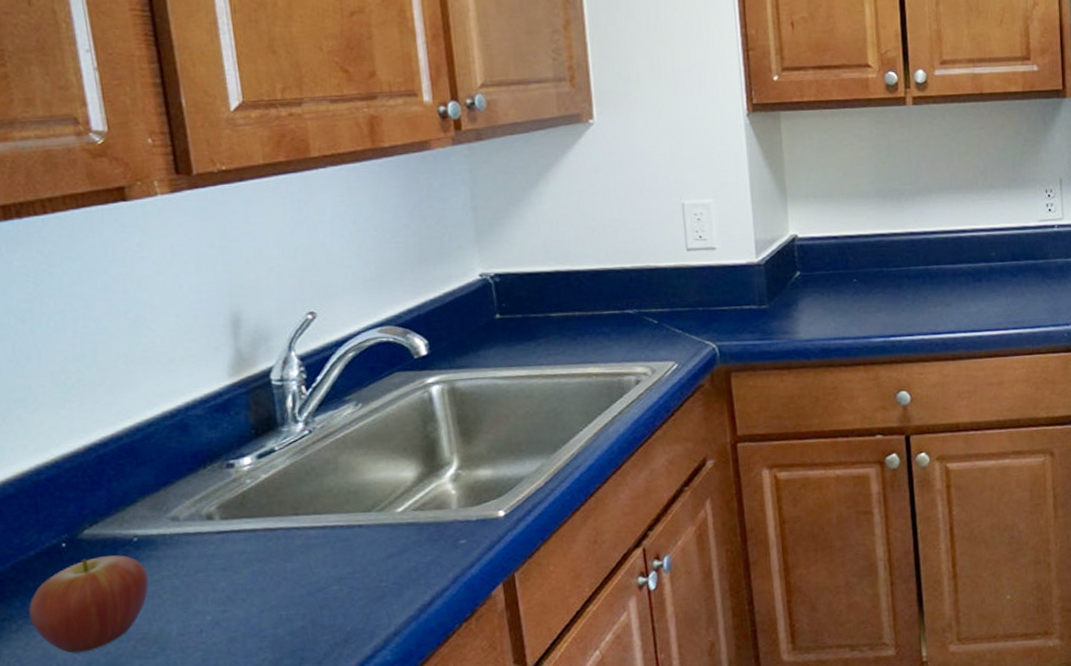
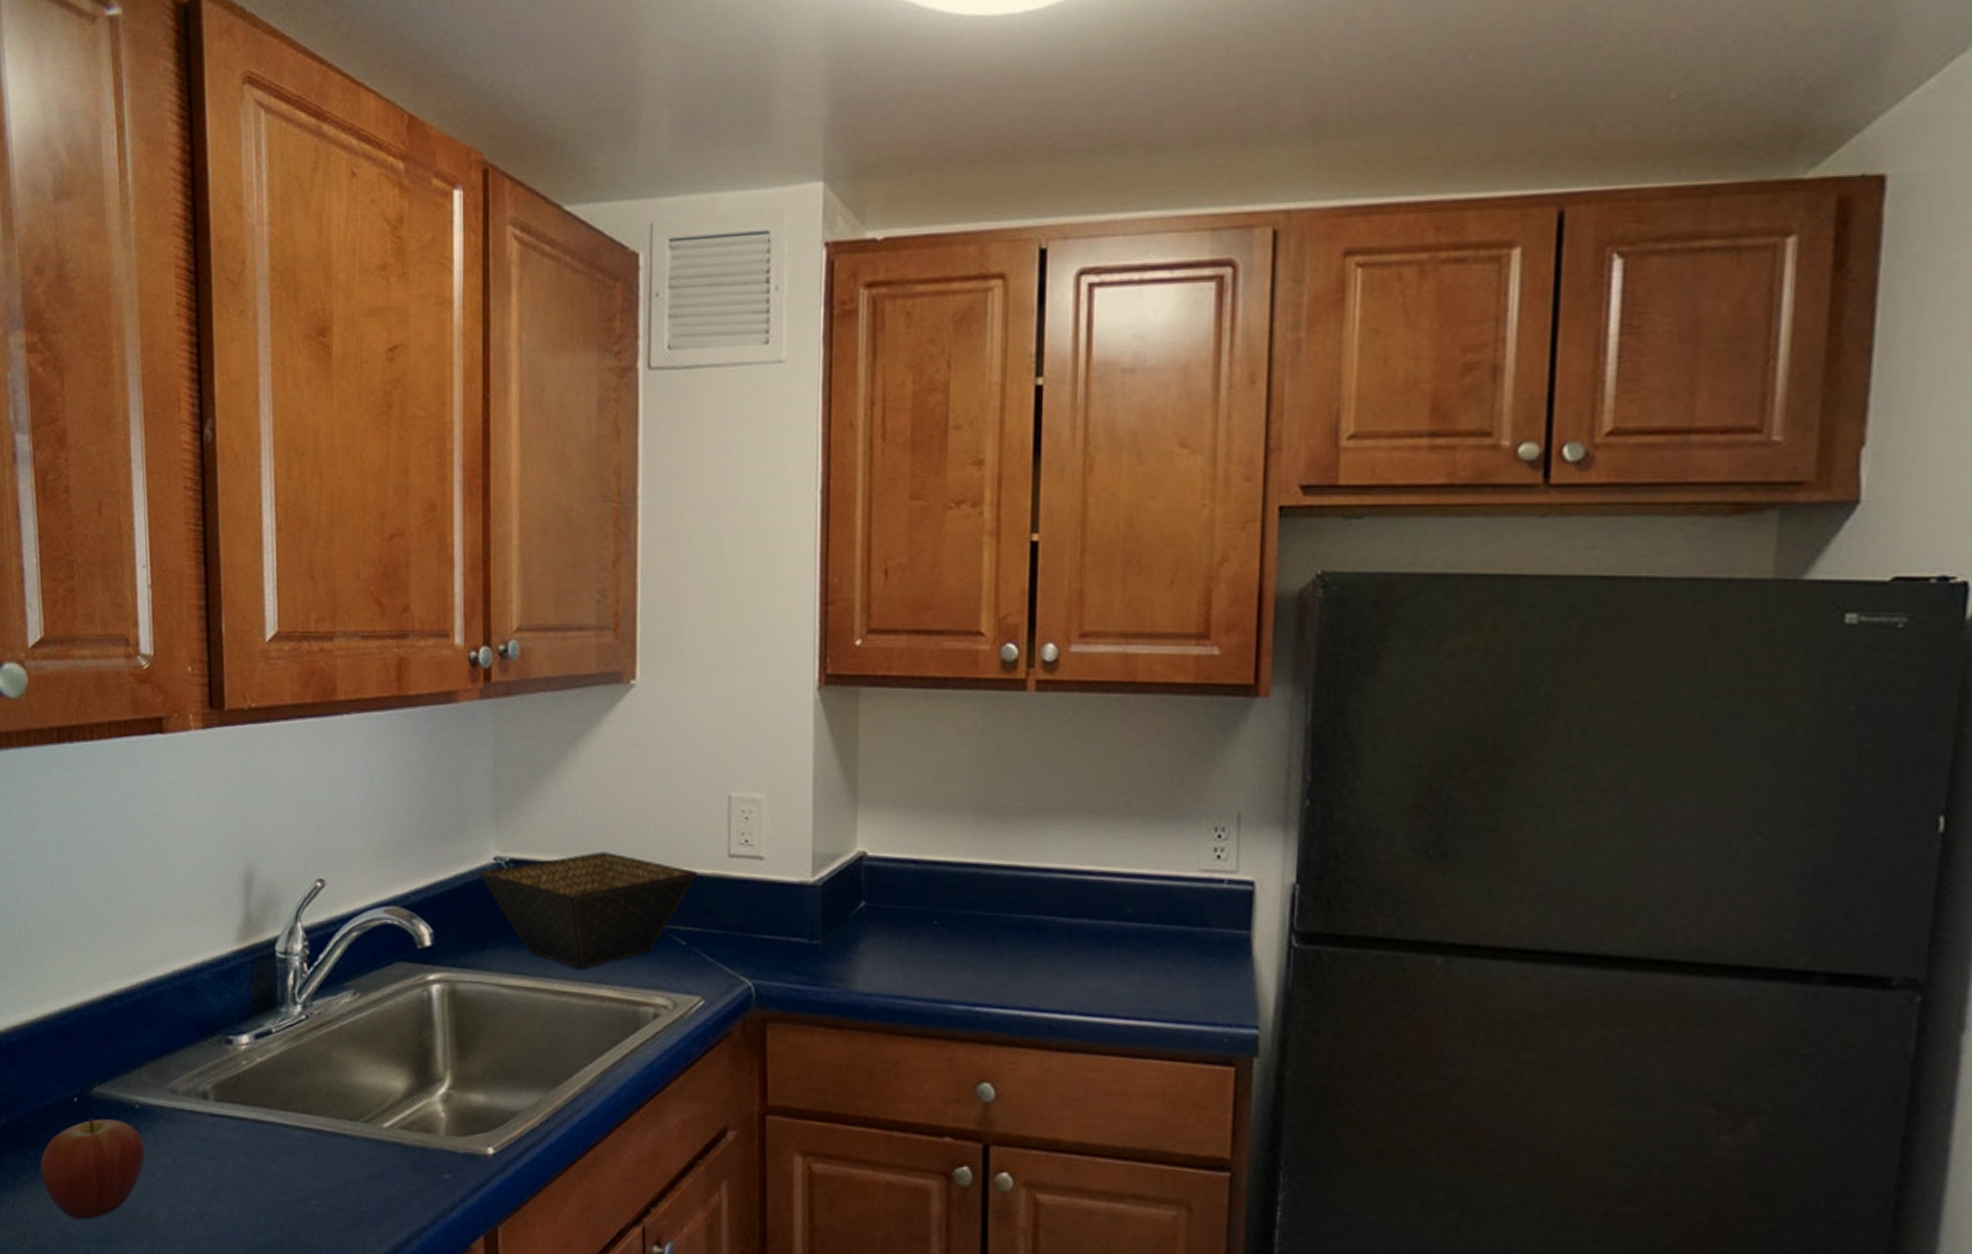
basket: none [467,258,663,355] -> present [479,851,698,970]

